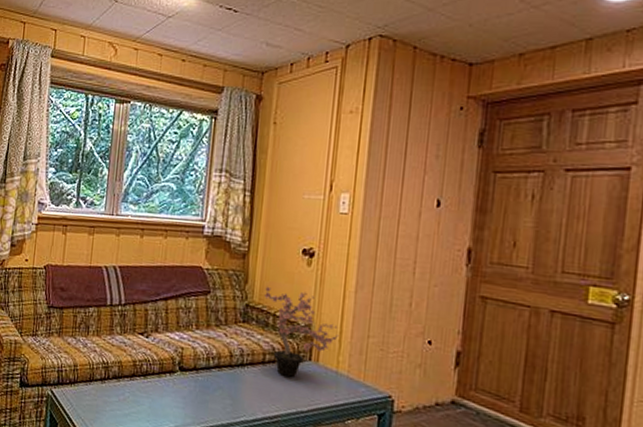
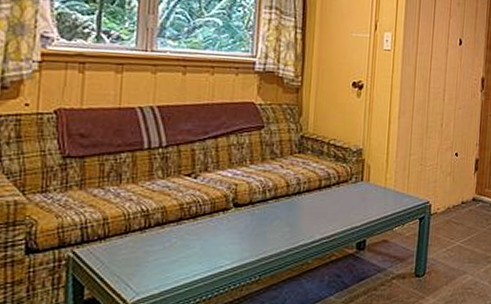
potted plant: present [264,286,339,377] -> none [319,117,386,197]

